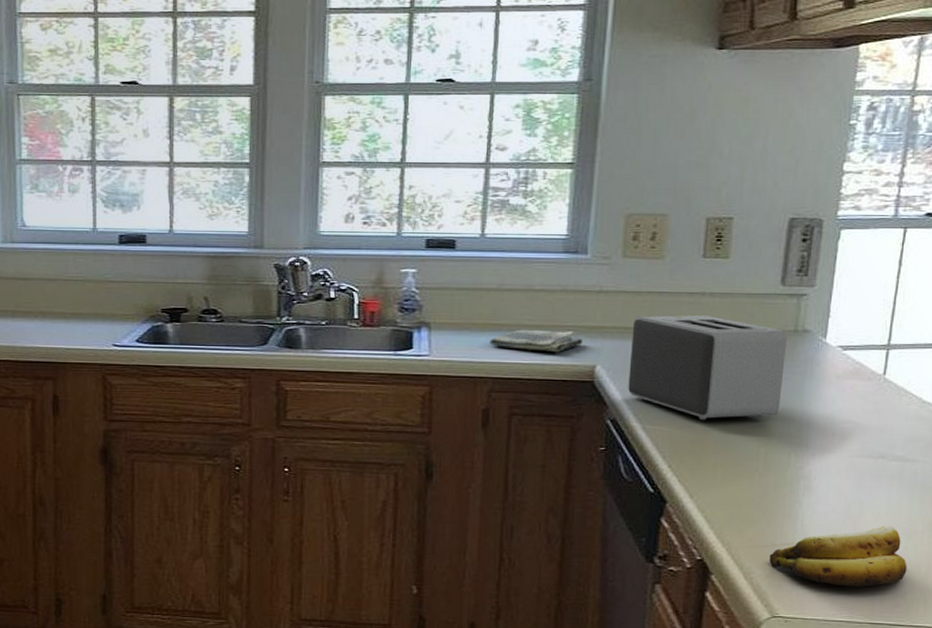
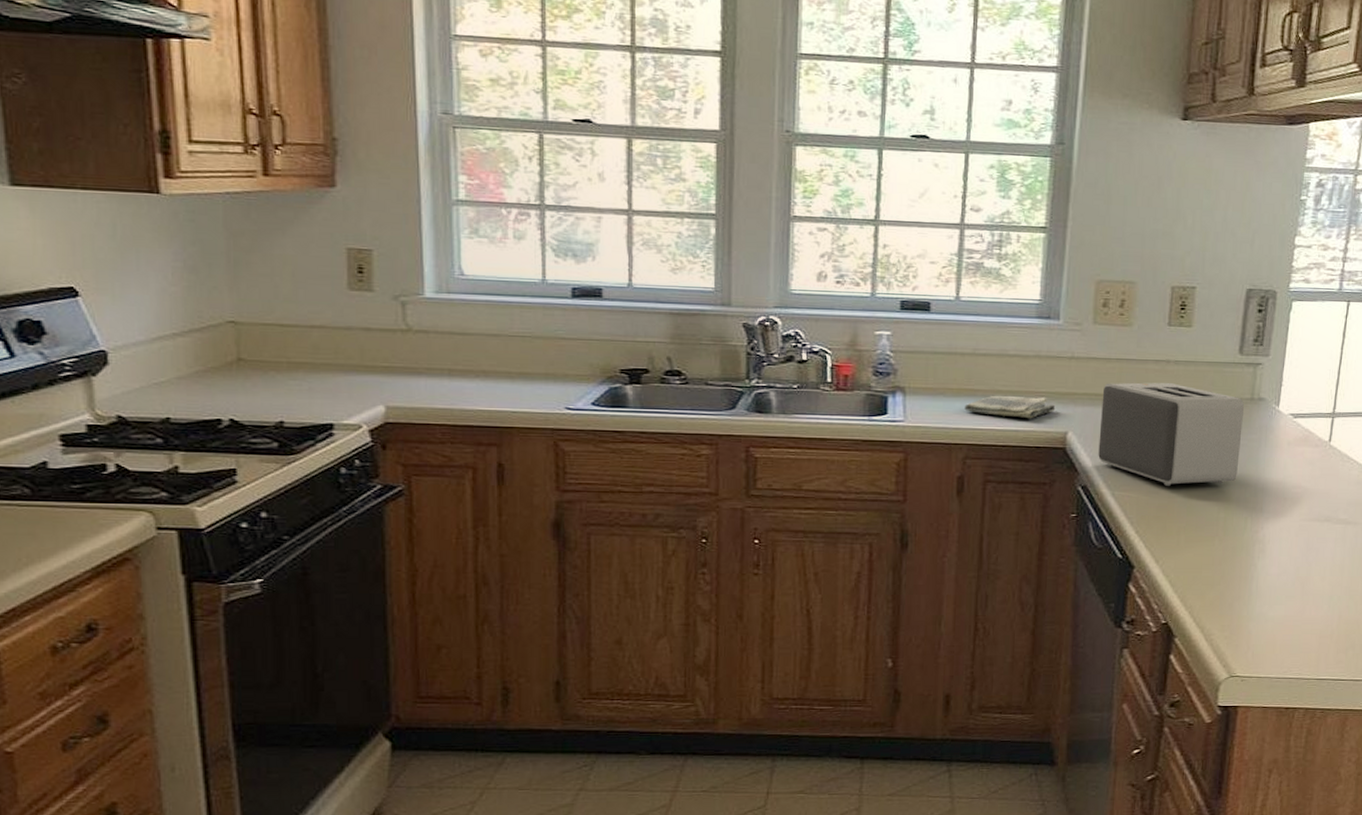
banana: present [769,526,907,587] -> none [1227,586,1349,645]

